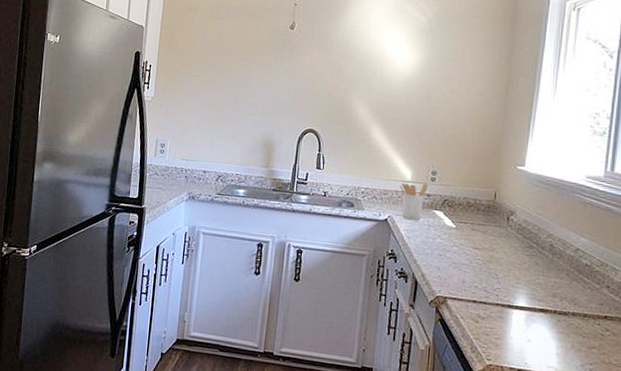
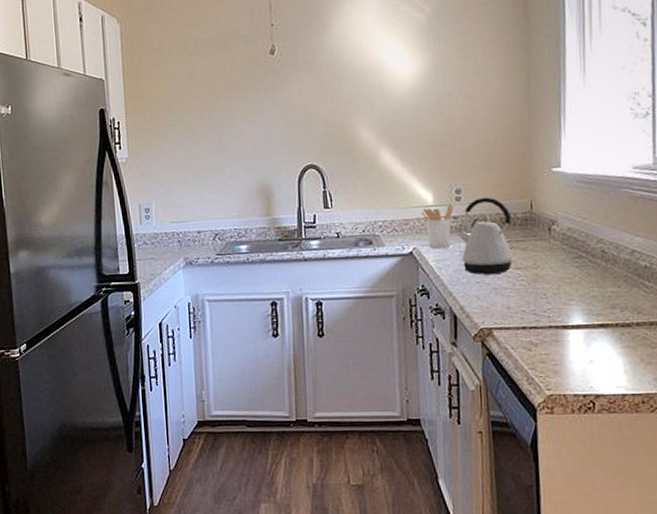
kettle: none [428,181,477,251] -> present [457,197,516,275]

